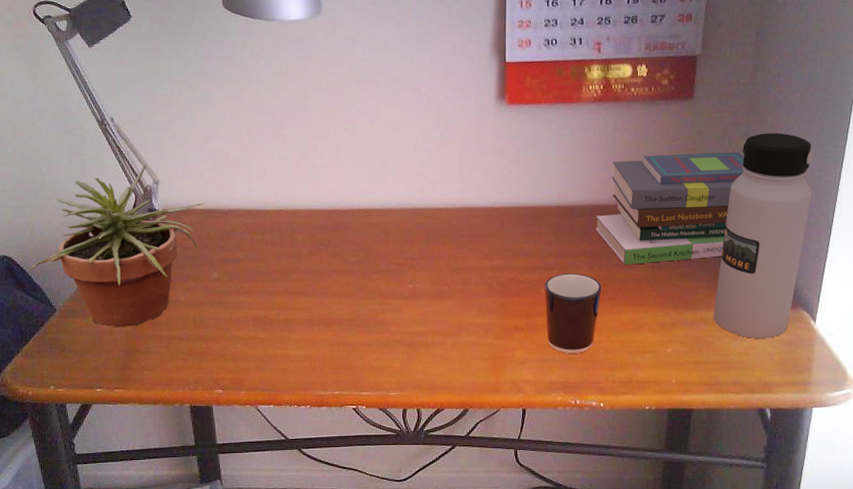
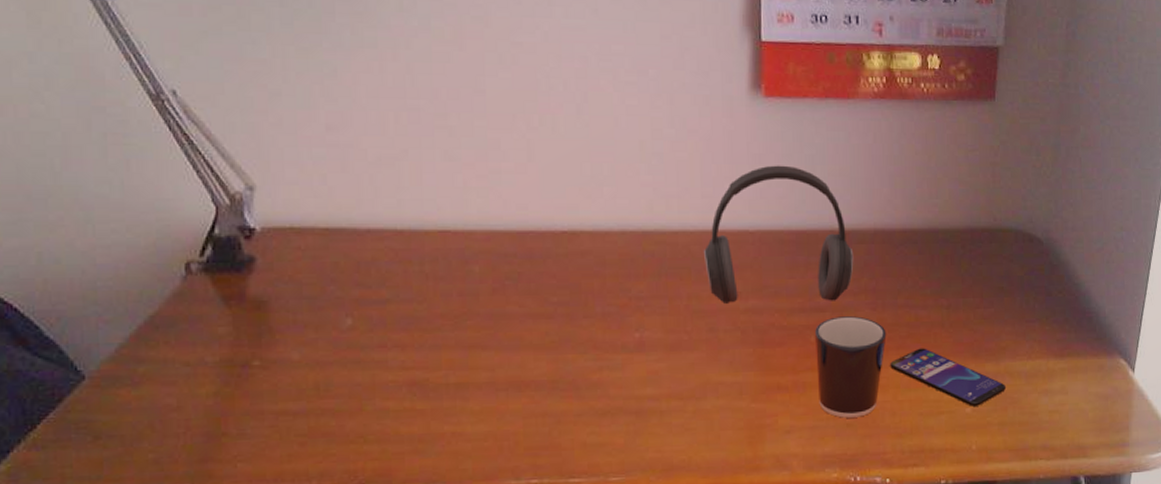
potted plant: present [28,164,205,328] -> none [33,161,330,401]
headphones: none [461,156,576,263] -> present [704,165,854,304]
books: present [595,152,745,265] -> none [877,167,1054,305]
smartphone: none [605,299,702,347] -> present [890,348,1007,406]
water bottle: present [713,133,814,338] -> none [1019,145,1131,393]

